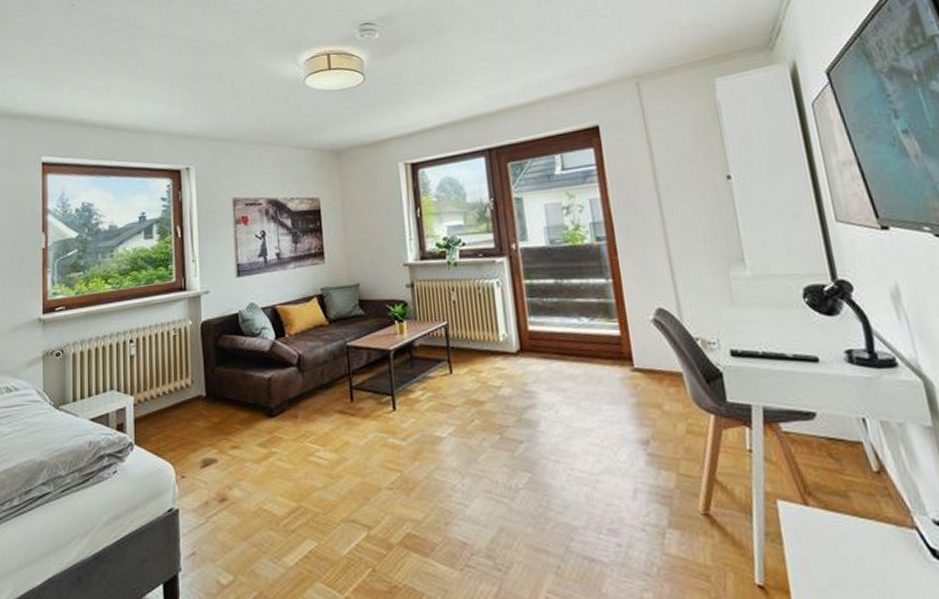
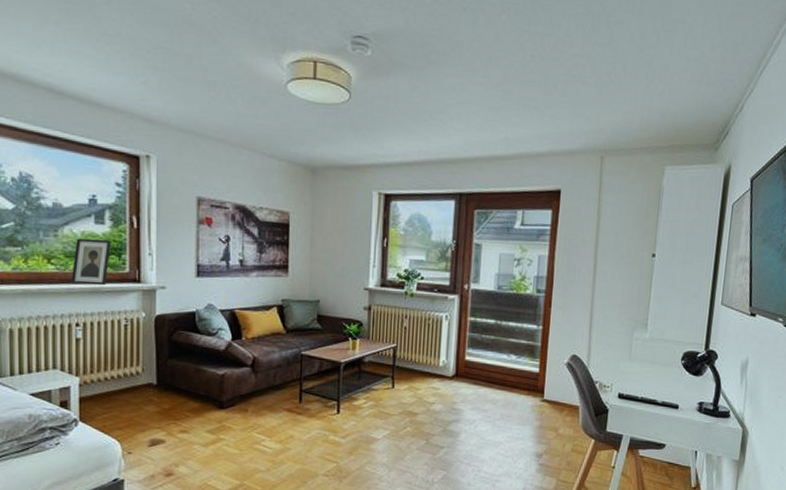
picture frame: none [125,252,159,301] -> present [70,238,111,286]

